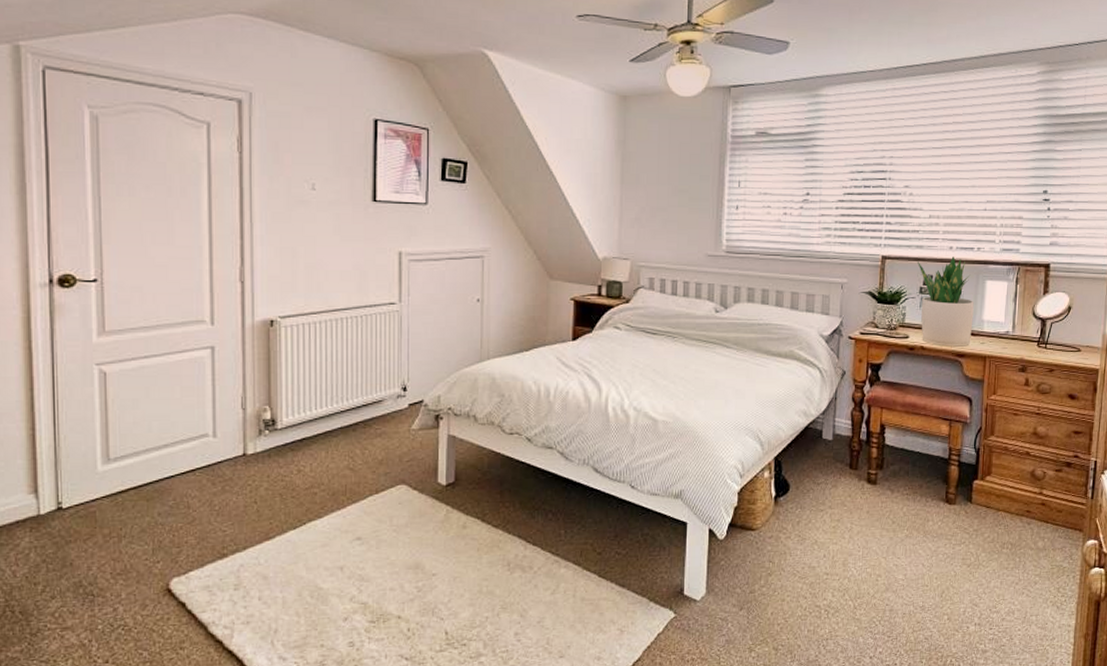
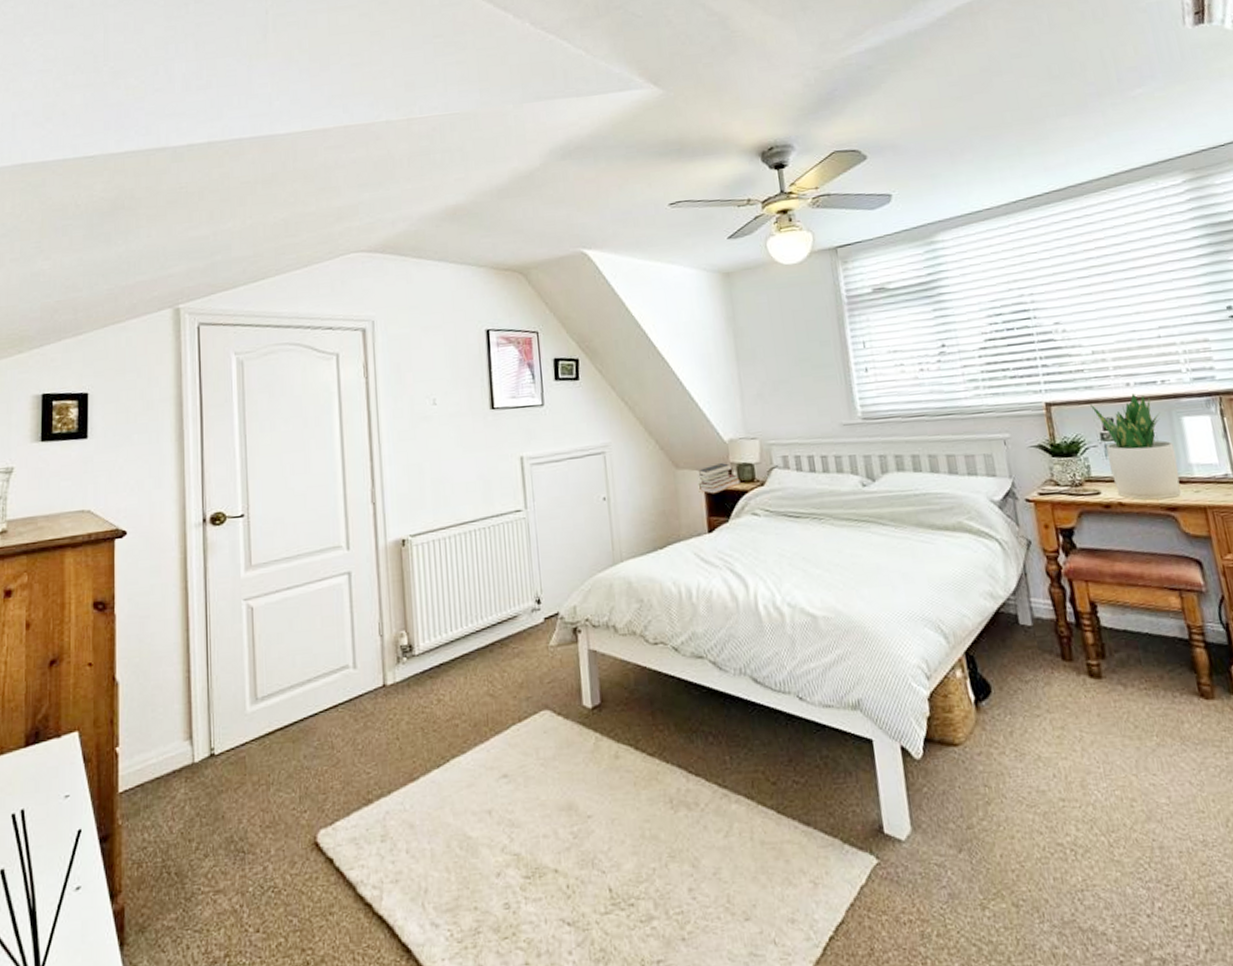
books: none [570,279,608,306] -> present [698,463,740,494]

